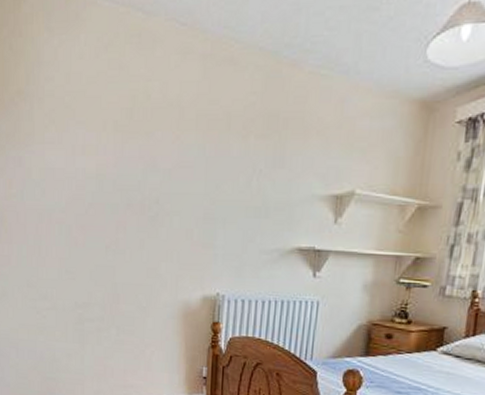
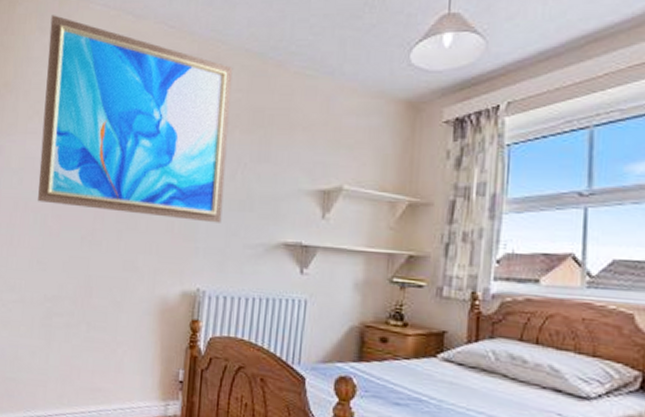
wall art: none [58,13,247,230] -> present [38,15,233,223]

